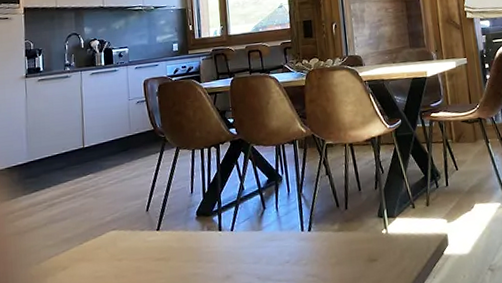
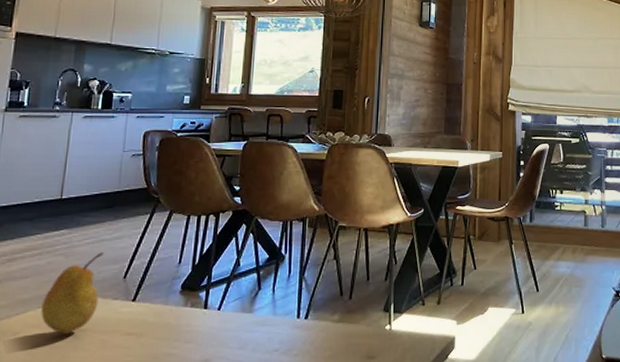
fruit: none [82,190,129,265] -> present [41,252,104,334]

